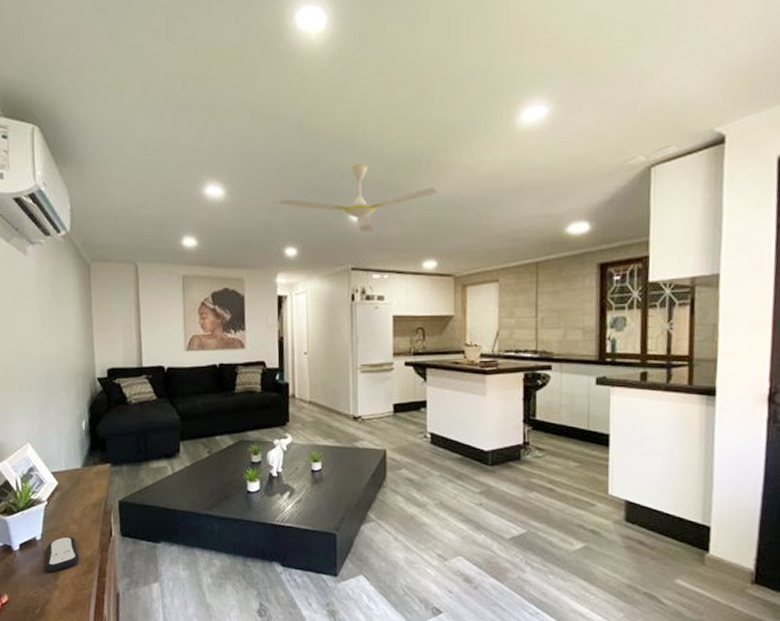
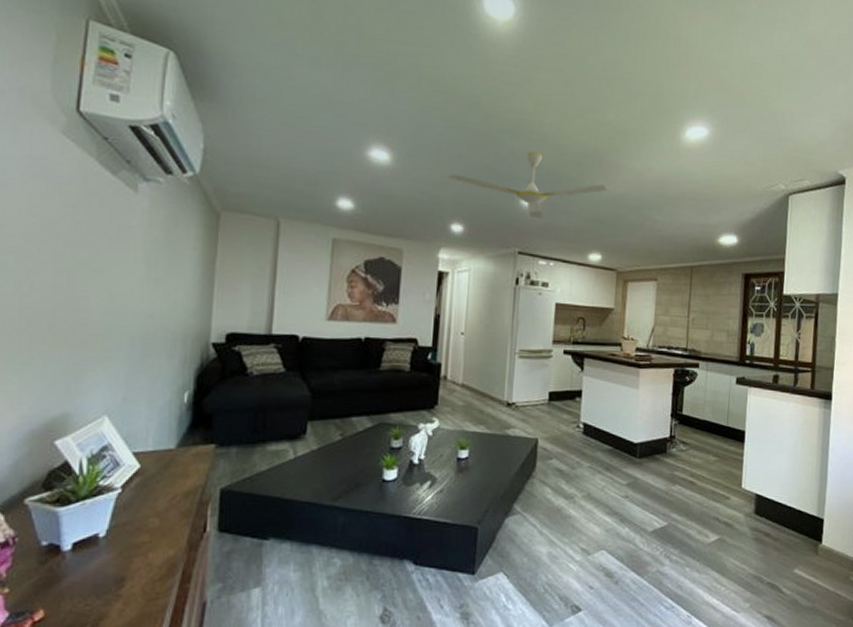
remote control: present [44,536,80,573] -> none [105,532,158,579]

